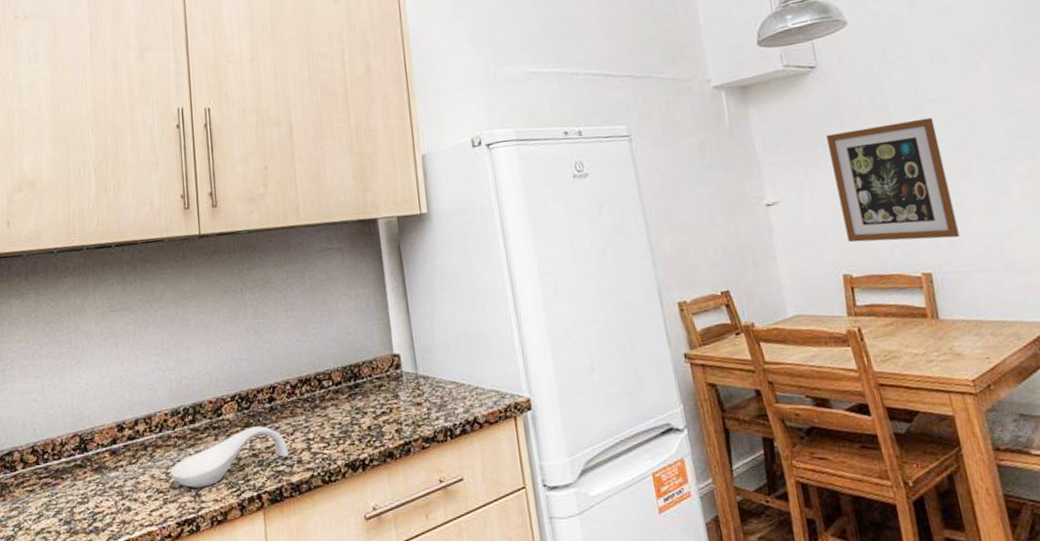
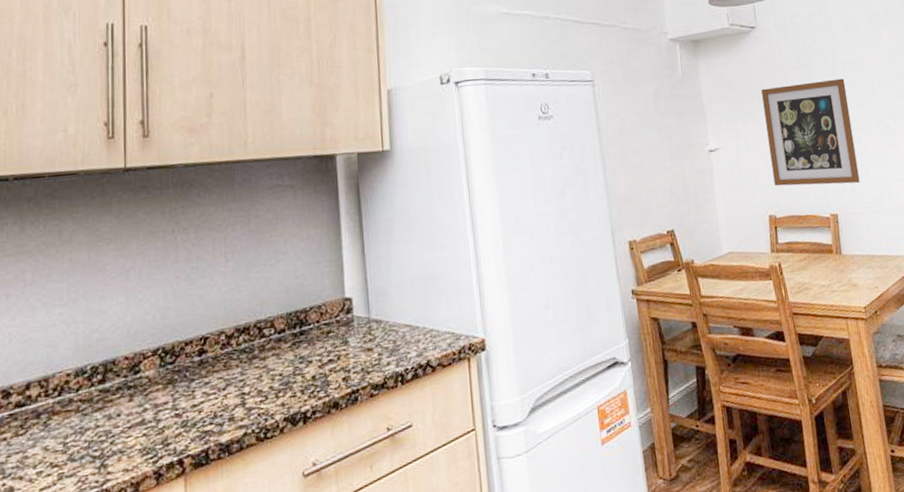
spoon rest: present [171,426,290,488] -> none [70,382,220,459]

